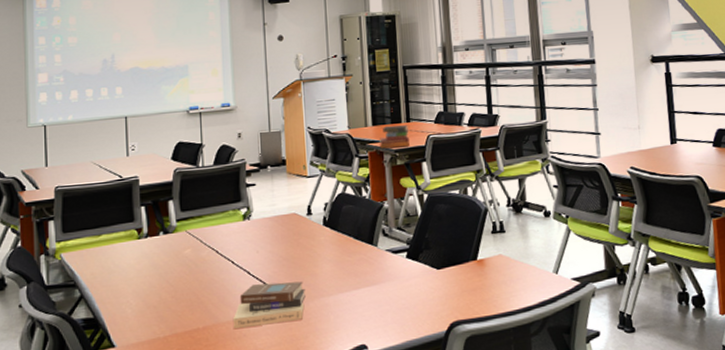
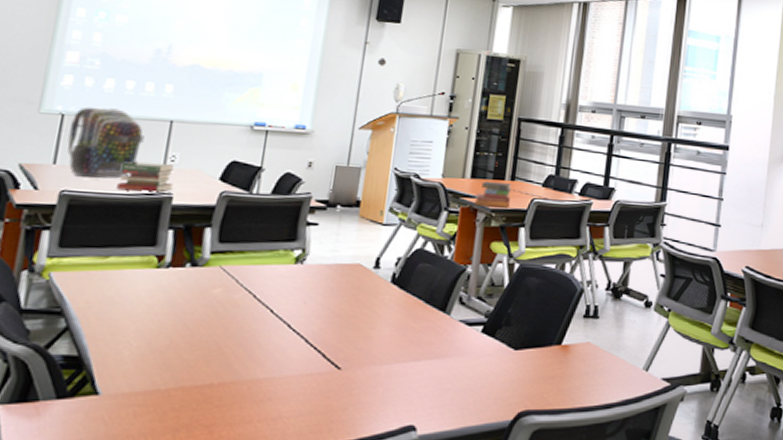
backpack: none [52,114,108,174] -> present [67,106,145,178]
books: none [95,152,138,180] -> present [116,161,174,193]
books: present [232,281,306,330] -> none [256,341,354,391]

